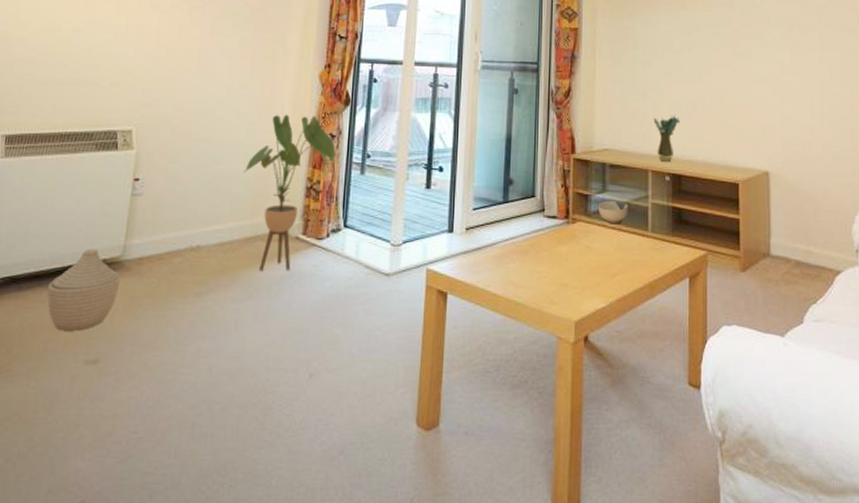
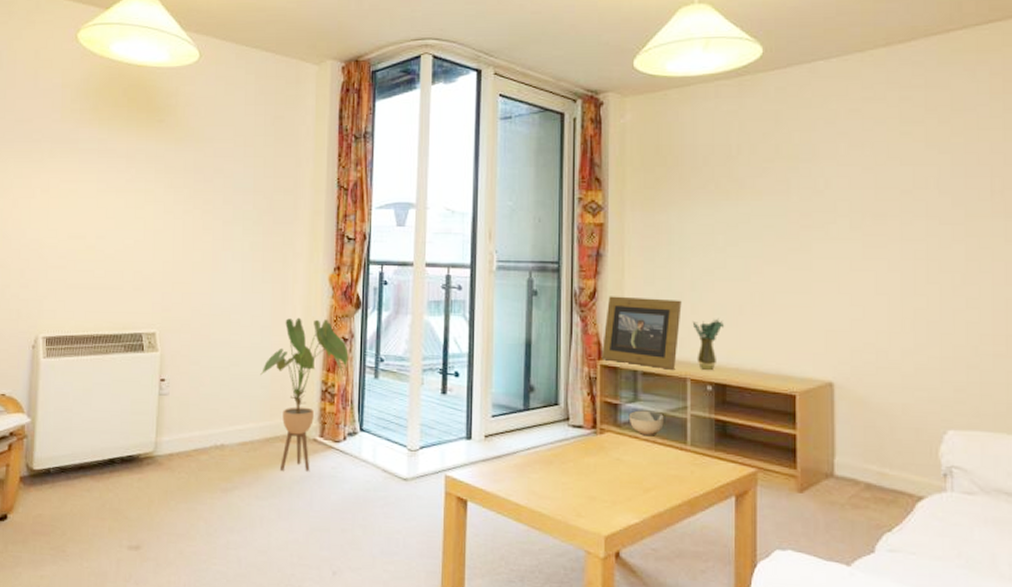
woven basket: present [47,248,121,331] -> none [91,444,155,519]
picture frame: none [574,94,644,162] -> present [601,296,682,370]

